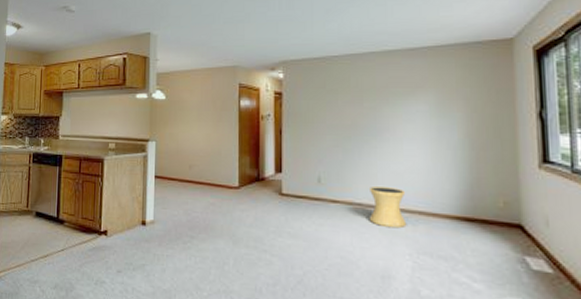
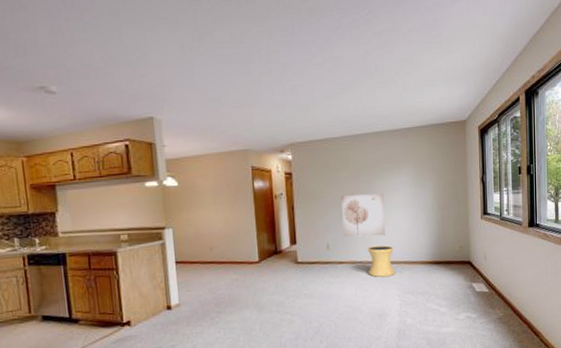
wall art: none [339,122,394,175] -> present [341,193,385,237]

